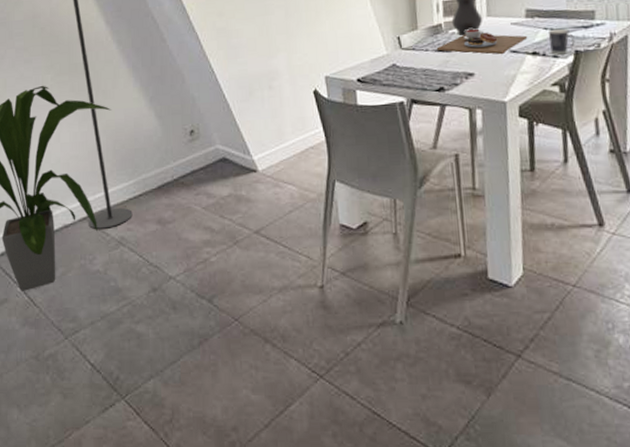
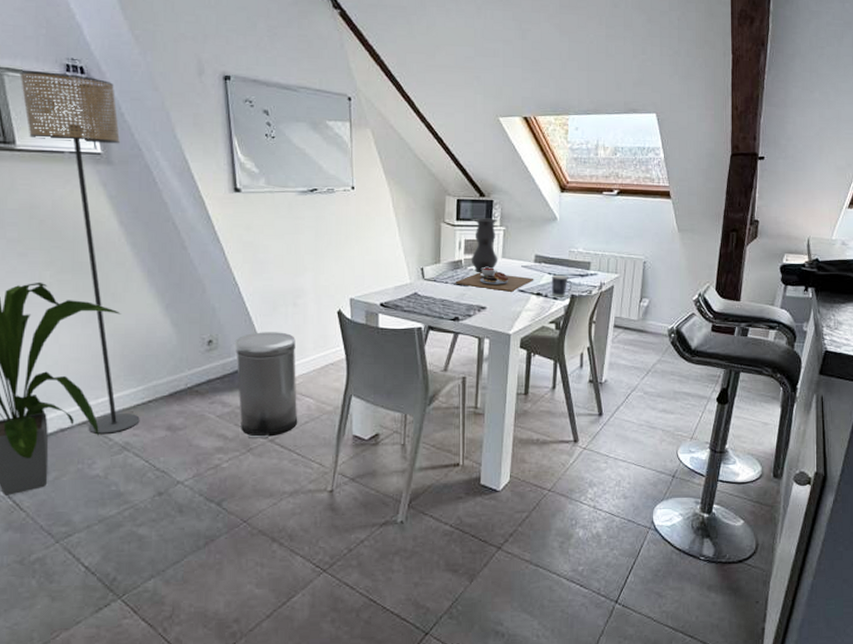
pedal bin: none [215,117,282,231] -> present [234,332,298,439]

